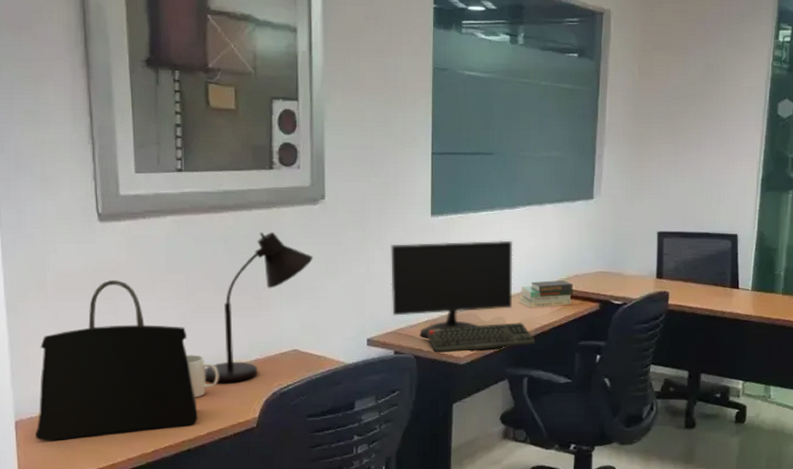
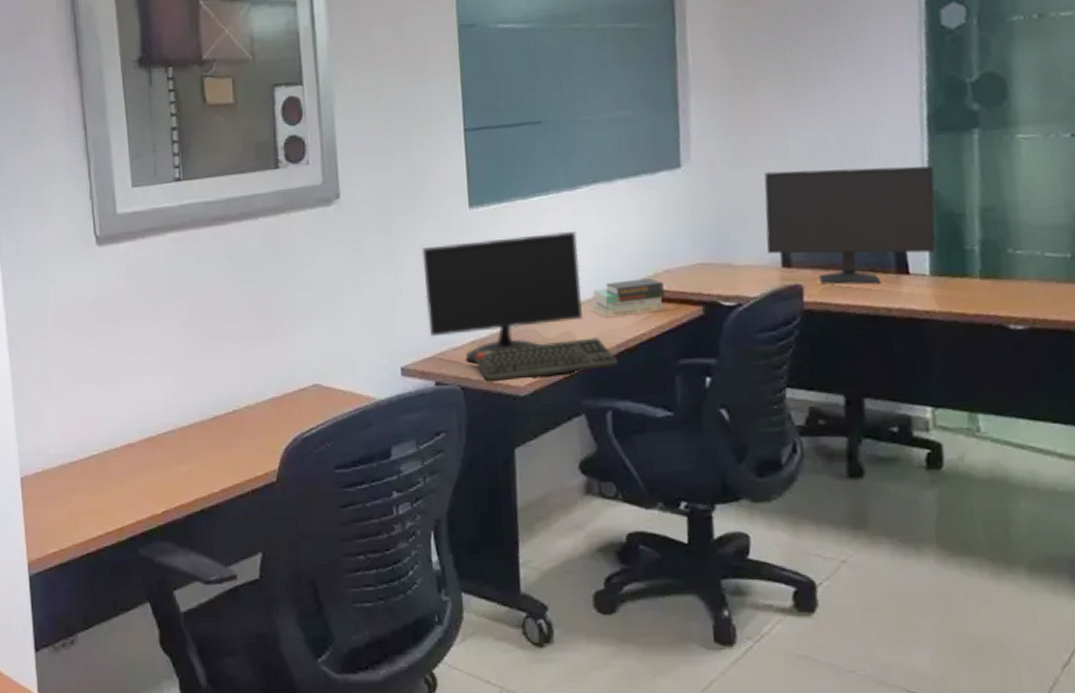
handbag: present [36,279,198,441] -> none [41,310,211,500]
mug: present [186,354,219,398] -> none [194,394,232,447]
desk lamp: present [205,231,313,383] -> none [215,242,330,428]
computer monitor: none [647,208,761,295] -> present [764,166,936,285]

